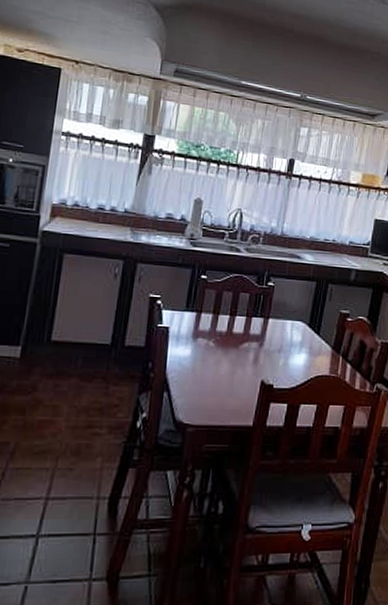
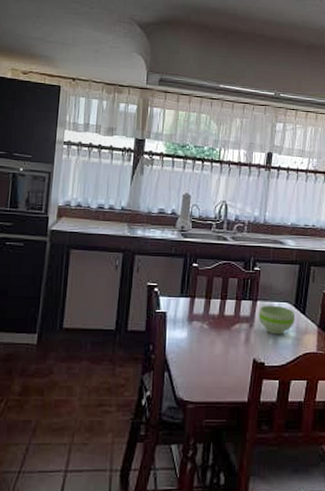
bowl: none [269,323,309,356] -> present [258,305,296,335]

